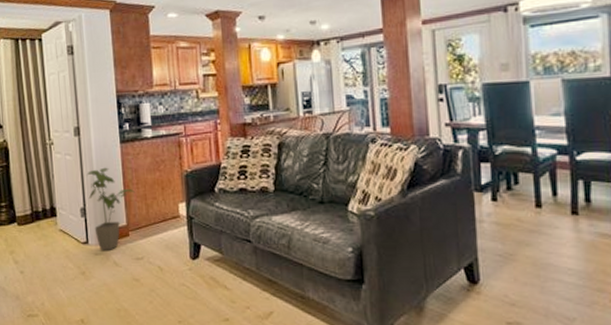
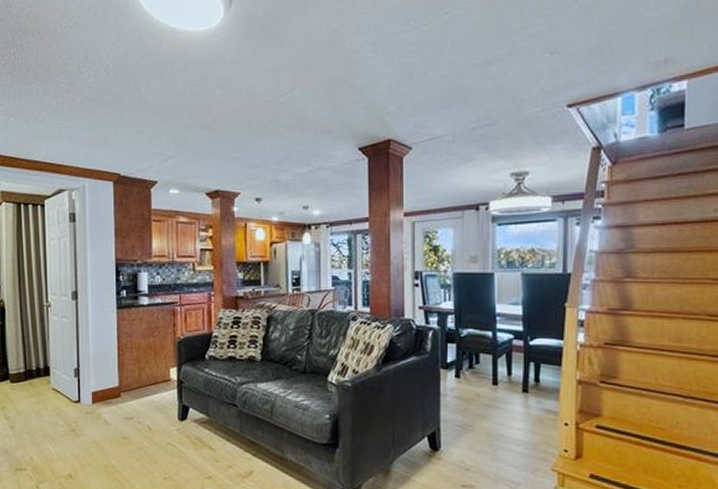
house plant: present [86,167,136,250] -> none [82,331,130,410]

